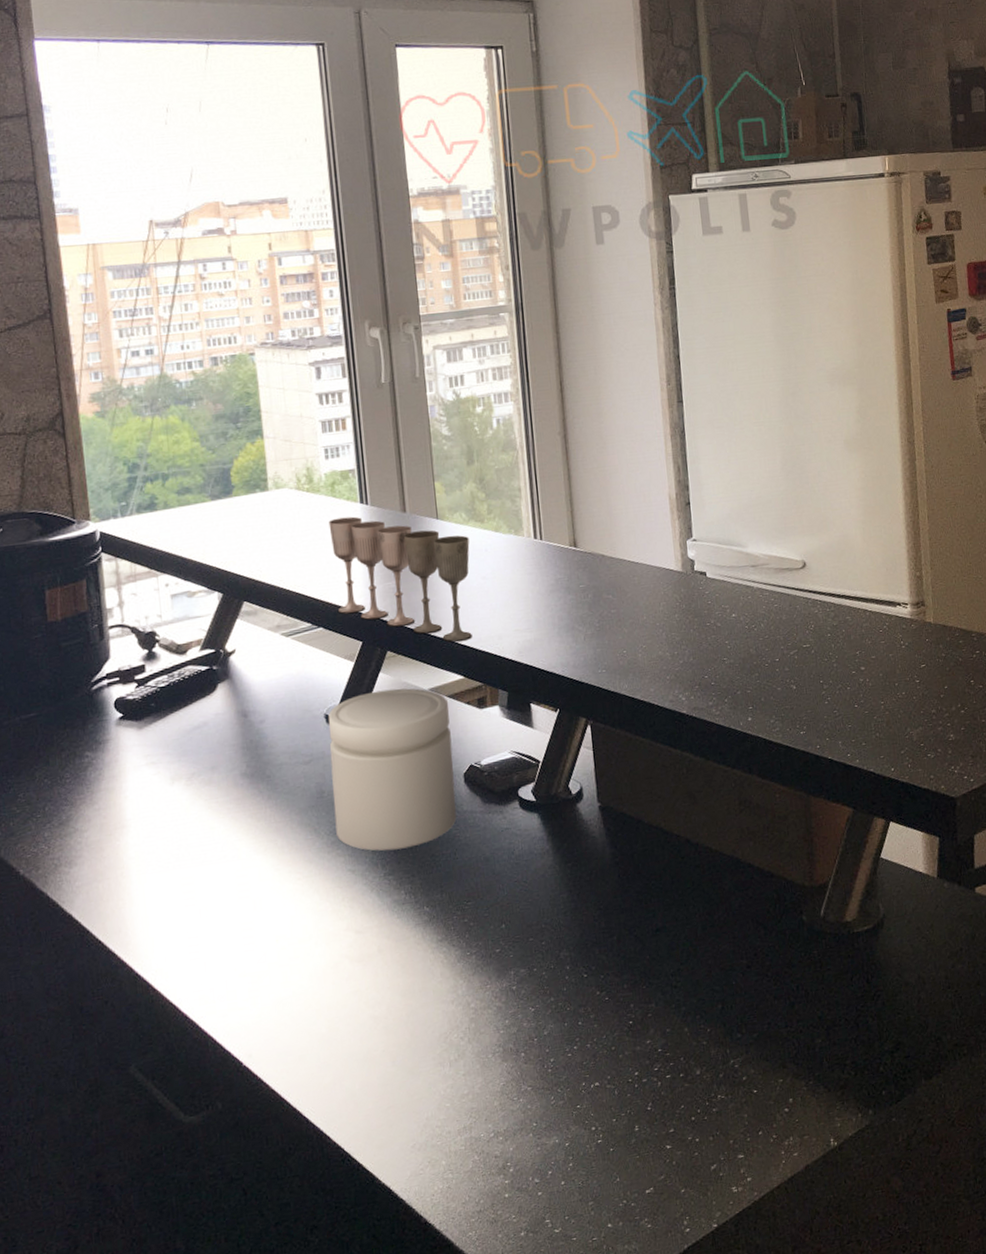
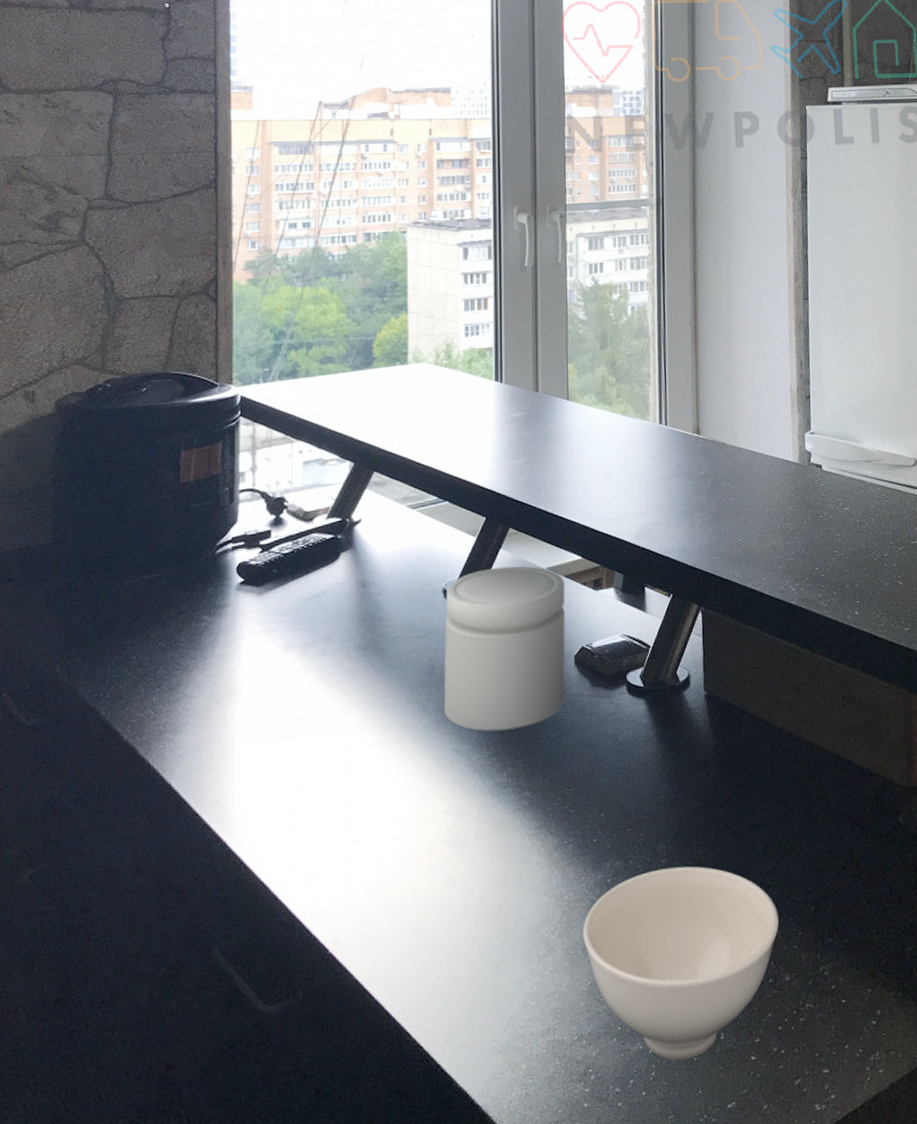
wine glass: present [328,516,472,643] -> none [463,393,597,523]
bowl: none [491,971,687,1152] -> present [583,866,779,1061]

